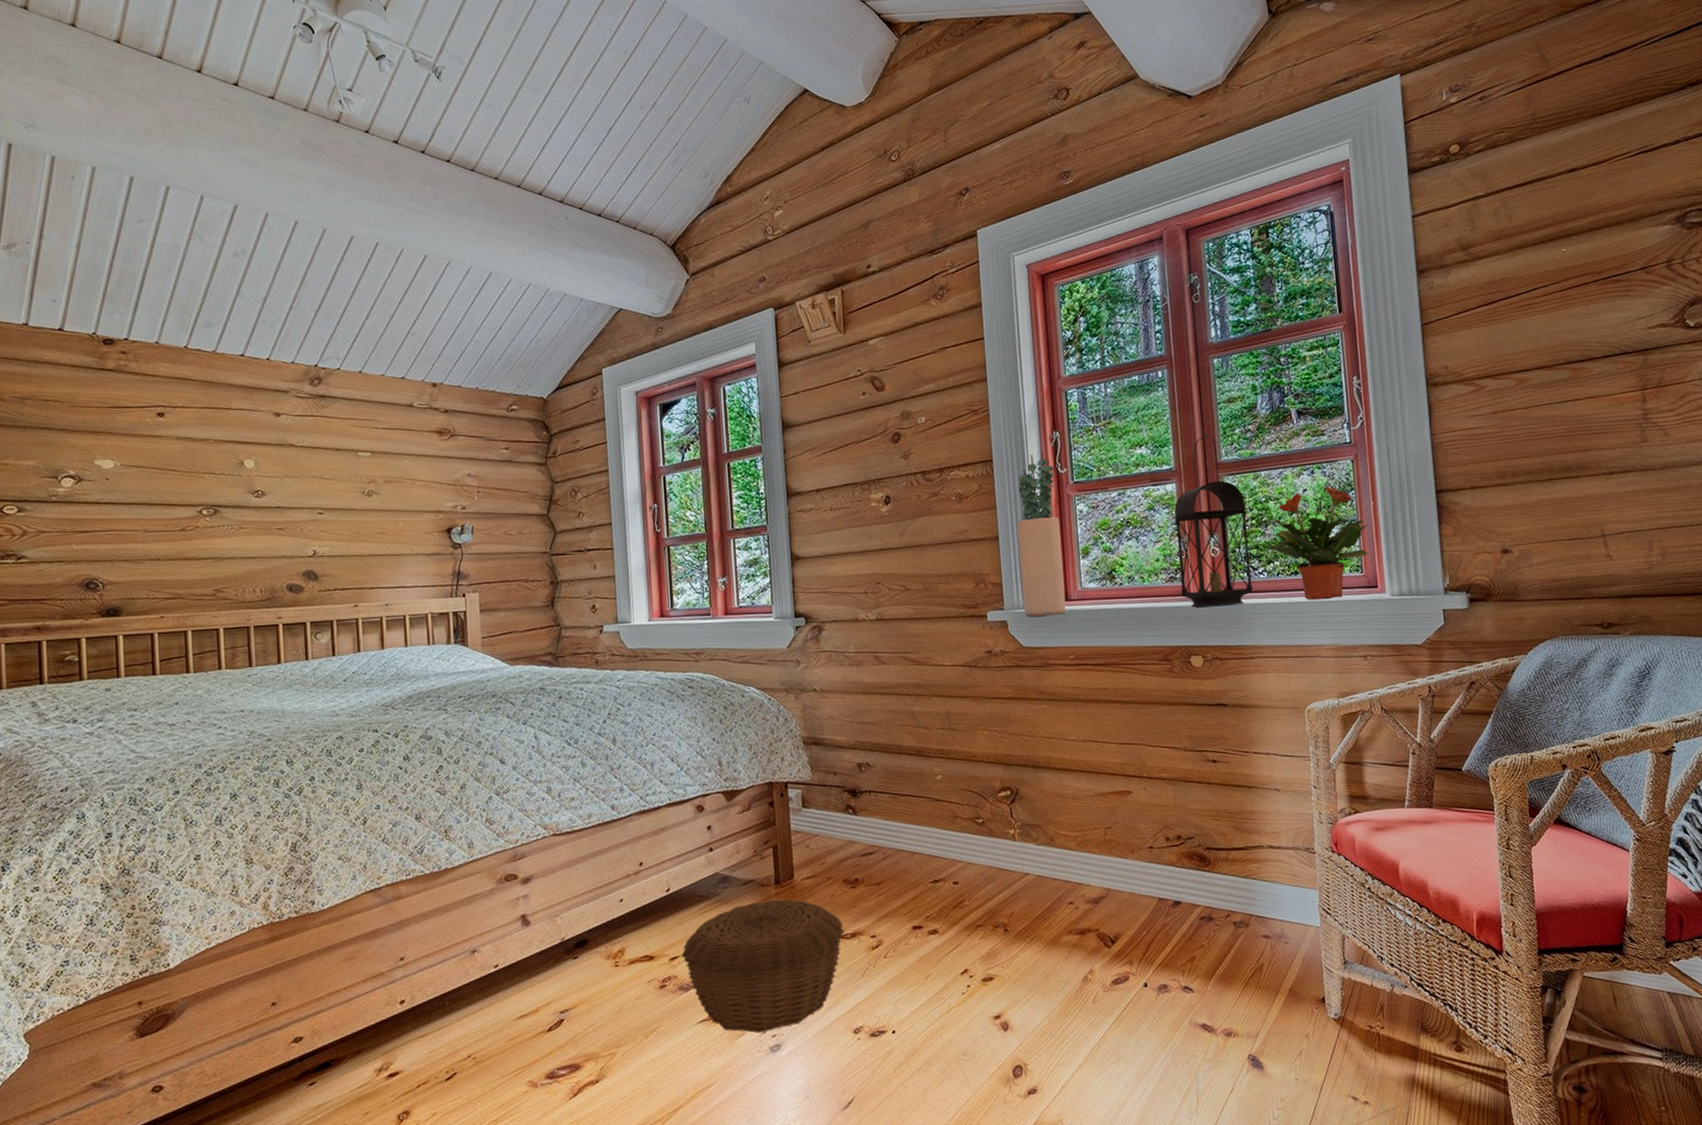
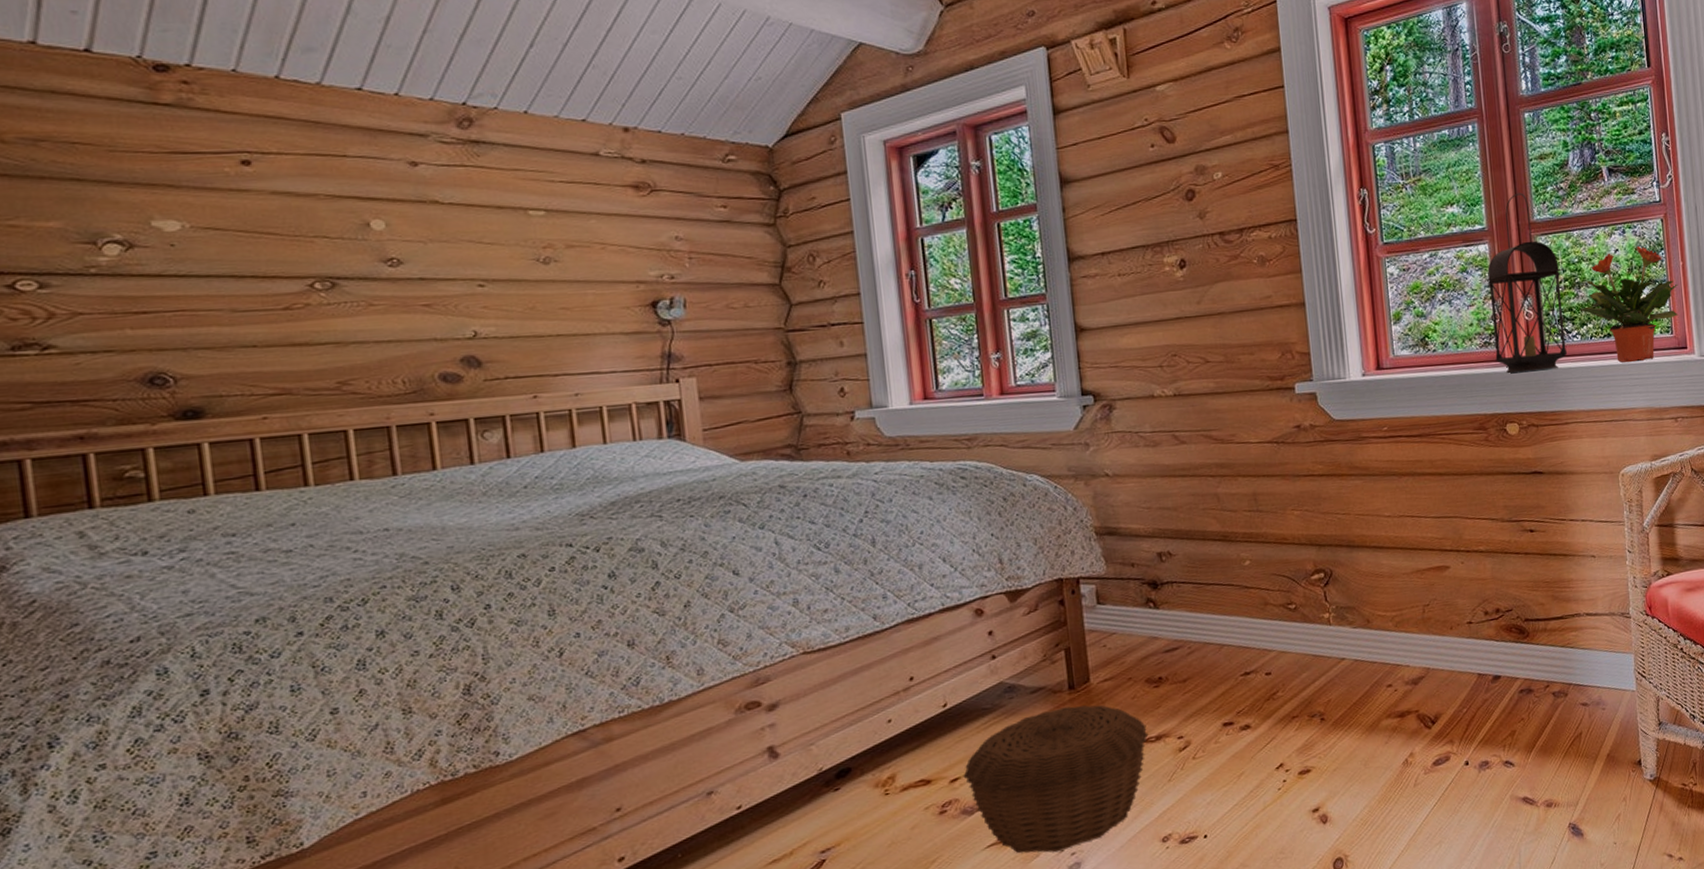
vase: present [1016,452,1066,618] -> none [1323,210,1378,388]

